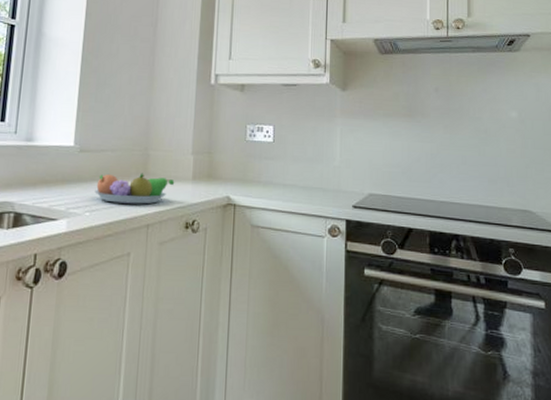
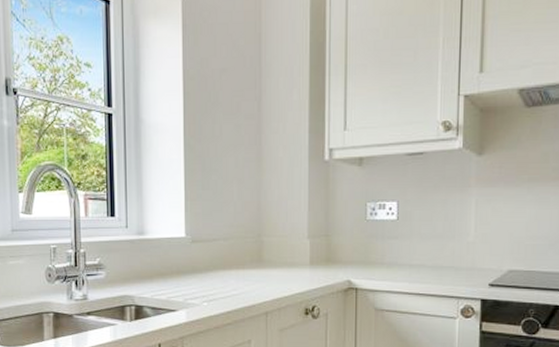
fruit bowl: present [95,173,175,204] -> none [210,260,292,292]

